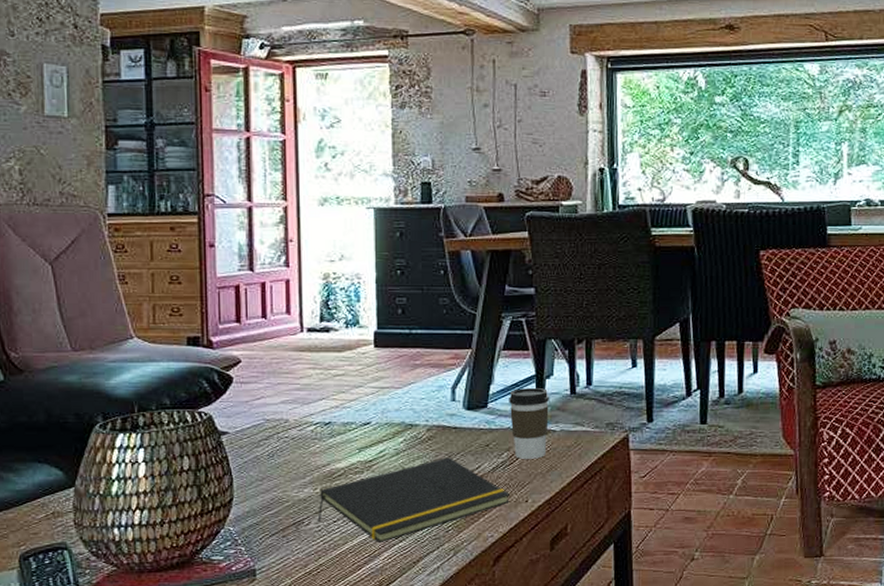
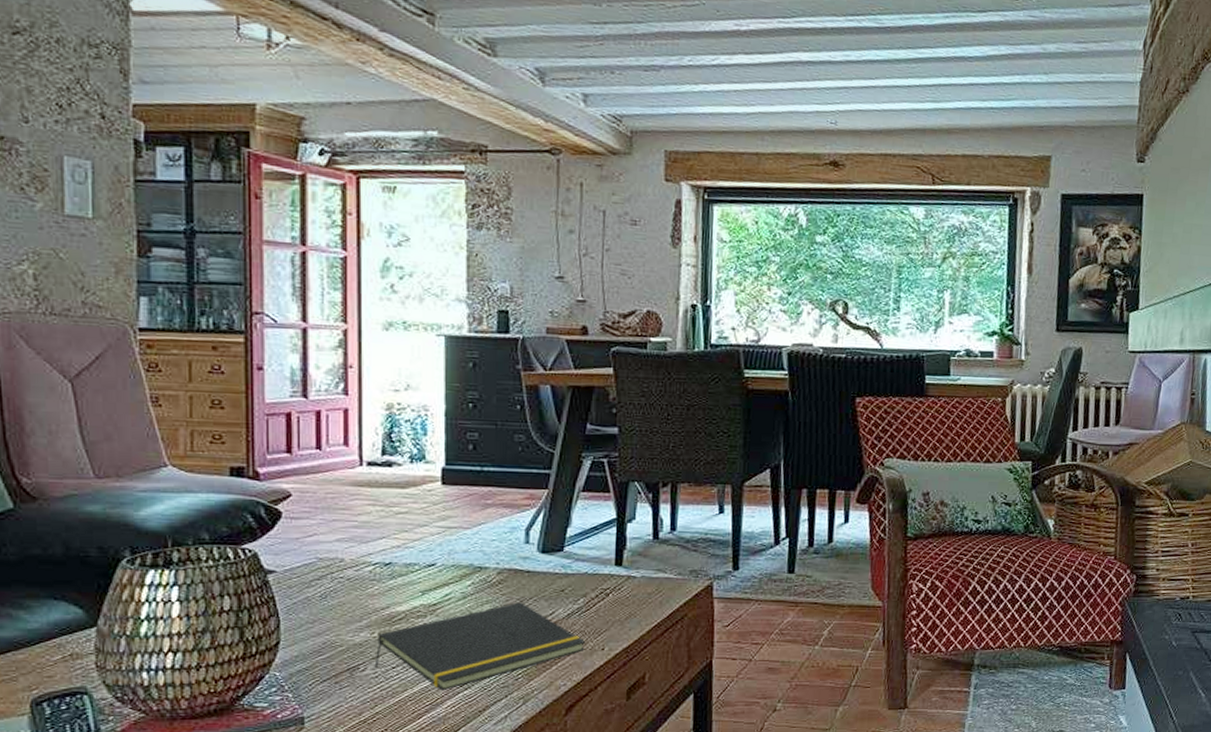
coffee cup: present [509,387,549,459] -> none [587,531,630,606]

